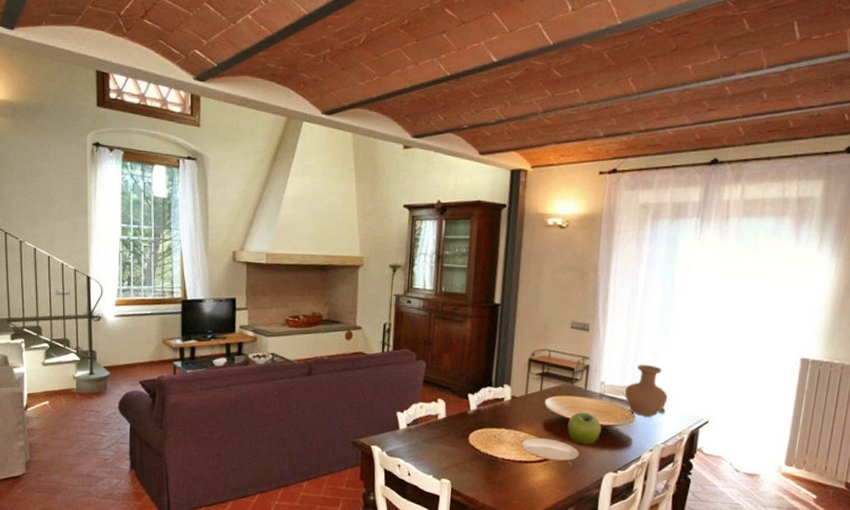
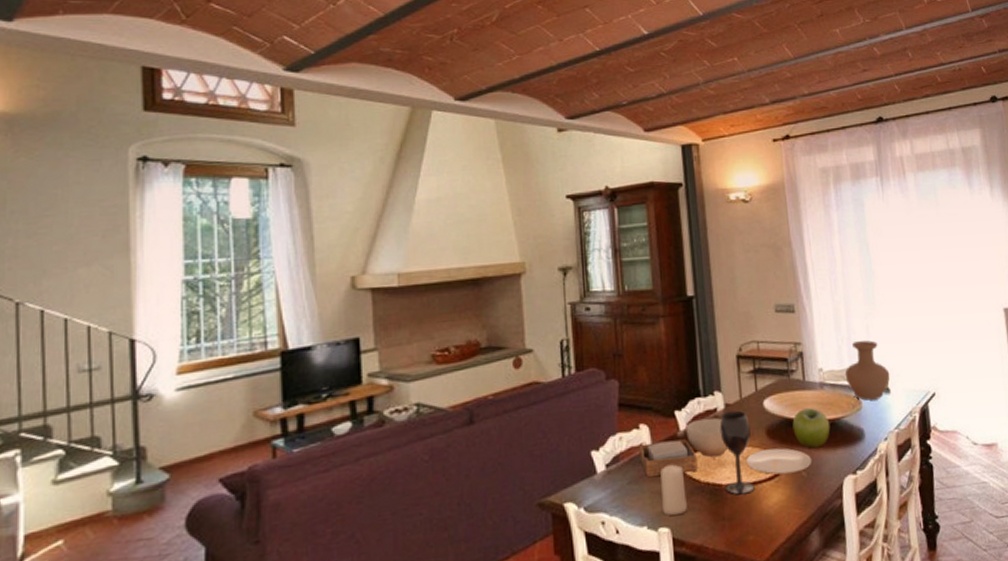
napkin holder: none [434,414,481,444] -> present [639,439,698,478]
candle: none [447,434,468,472] -> present [660,464,687,516]
bowl: none [475,403,509,435] -> present [686,417,729,457]
wine glass: none [501,402,531,469] -> present [719,410,755,495]

